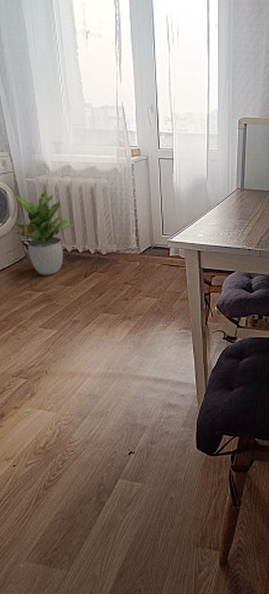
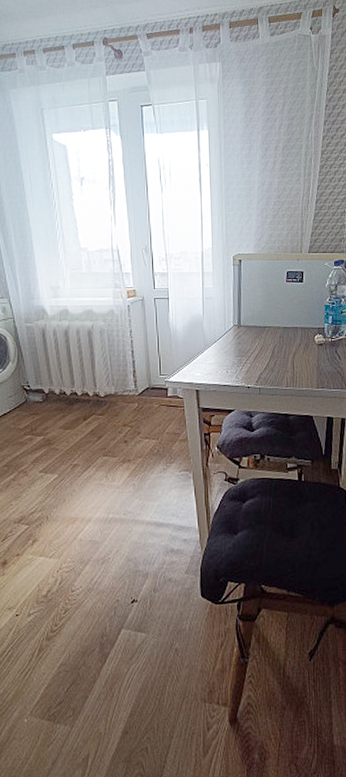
potted plant: present [12,189,74,275] -> none [12,333,72,420]

